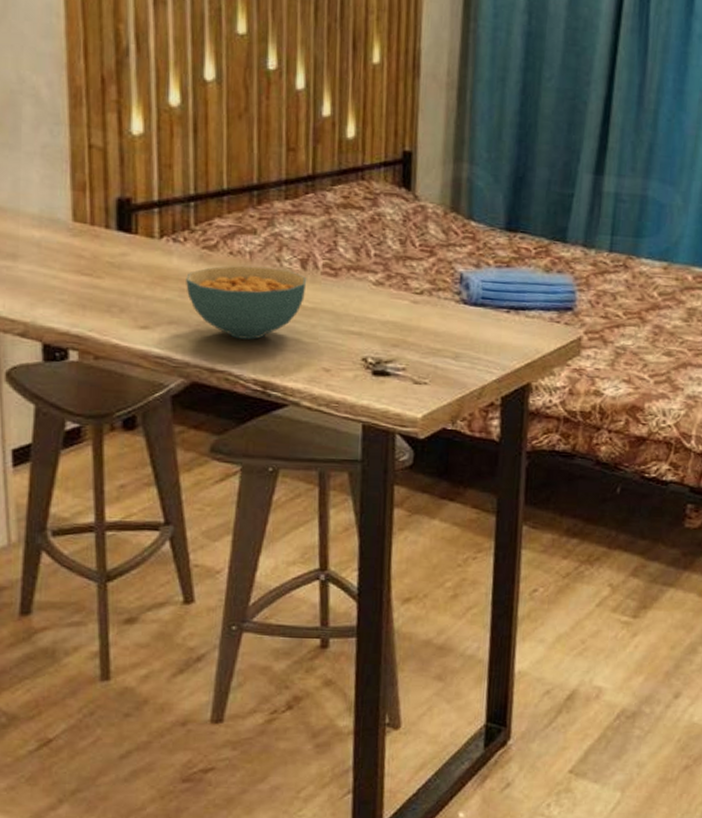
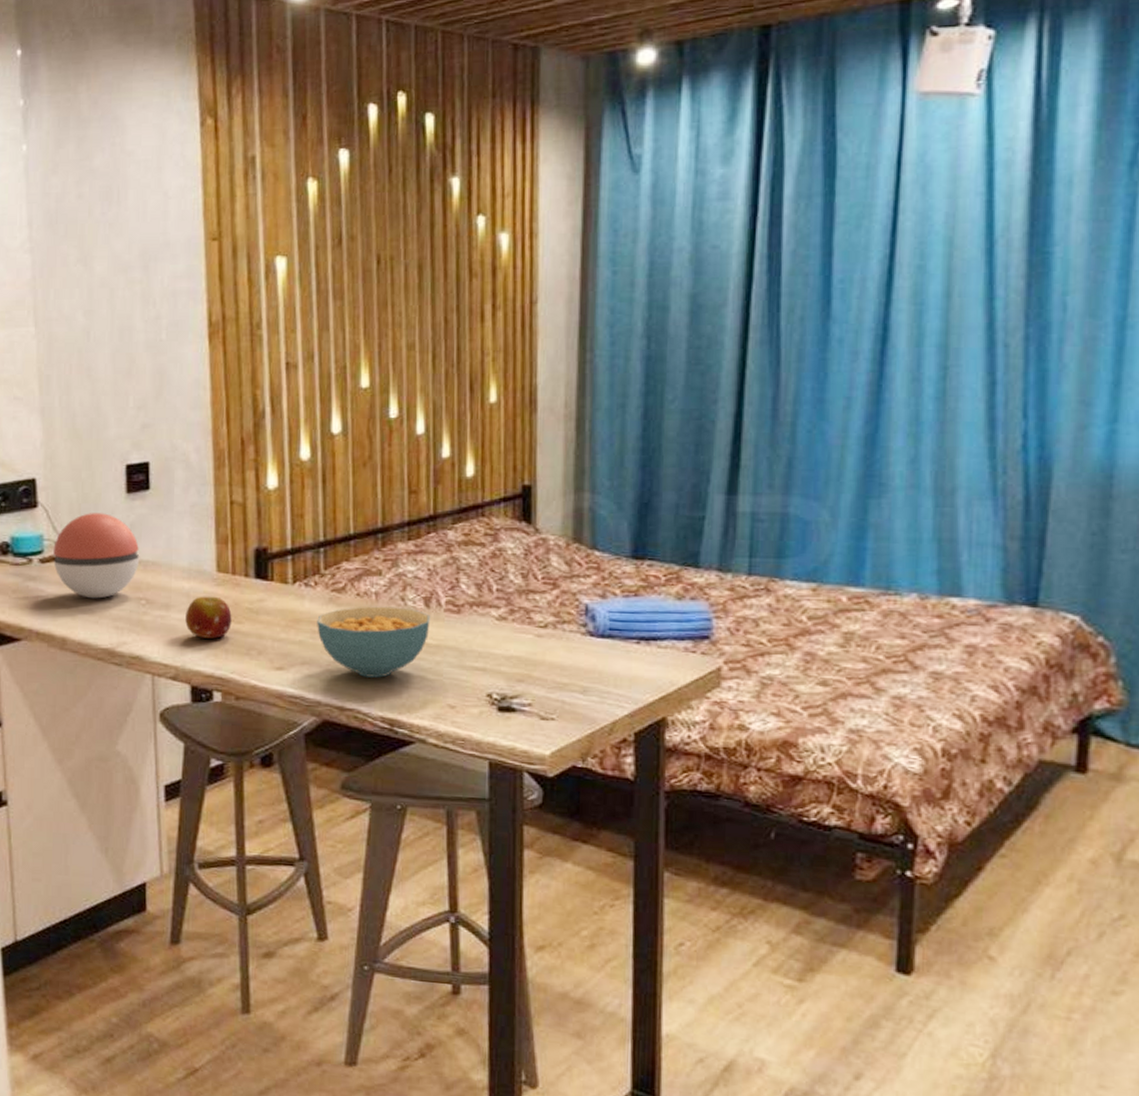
fruit: none [36,246,90,294] -> present [185,596,232,639]

